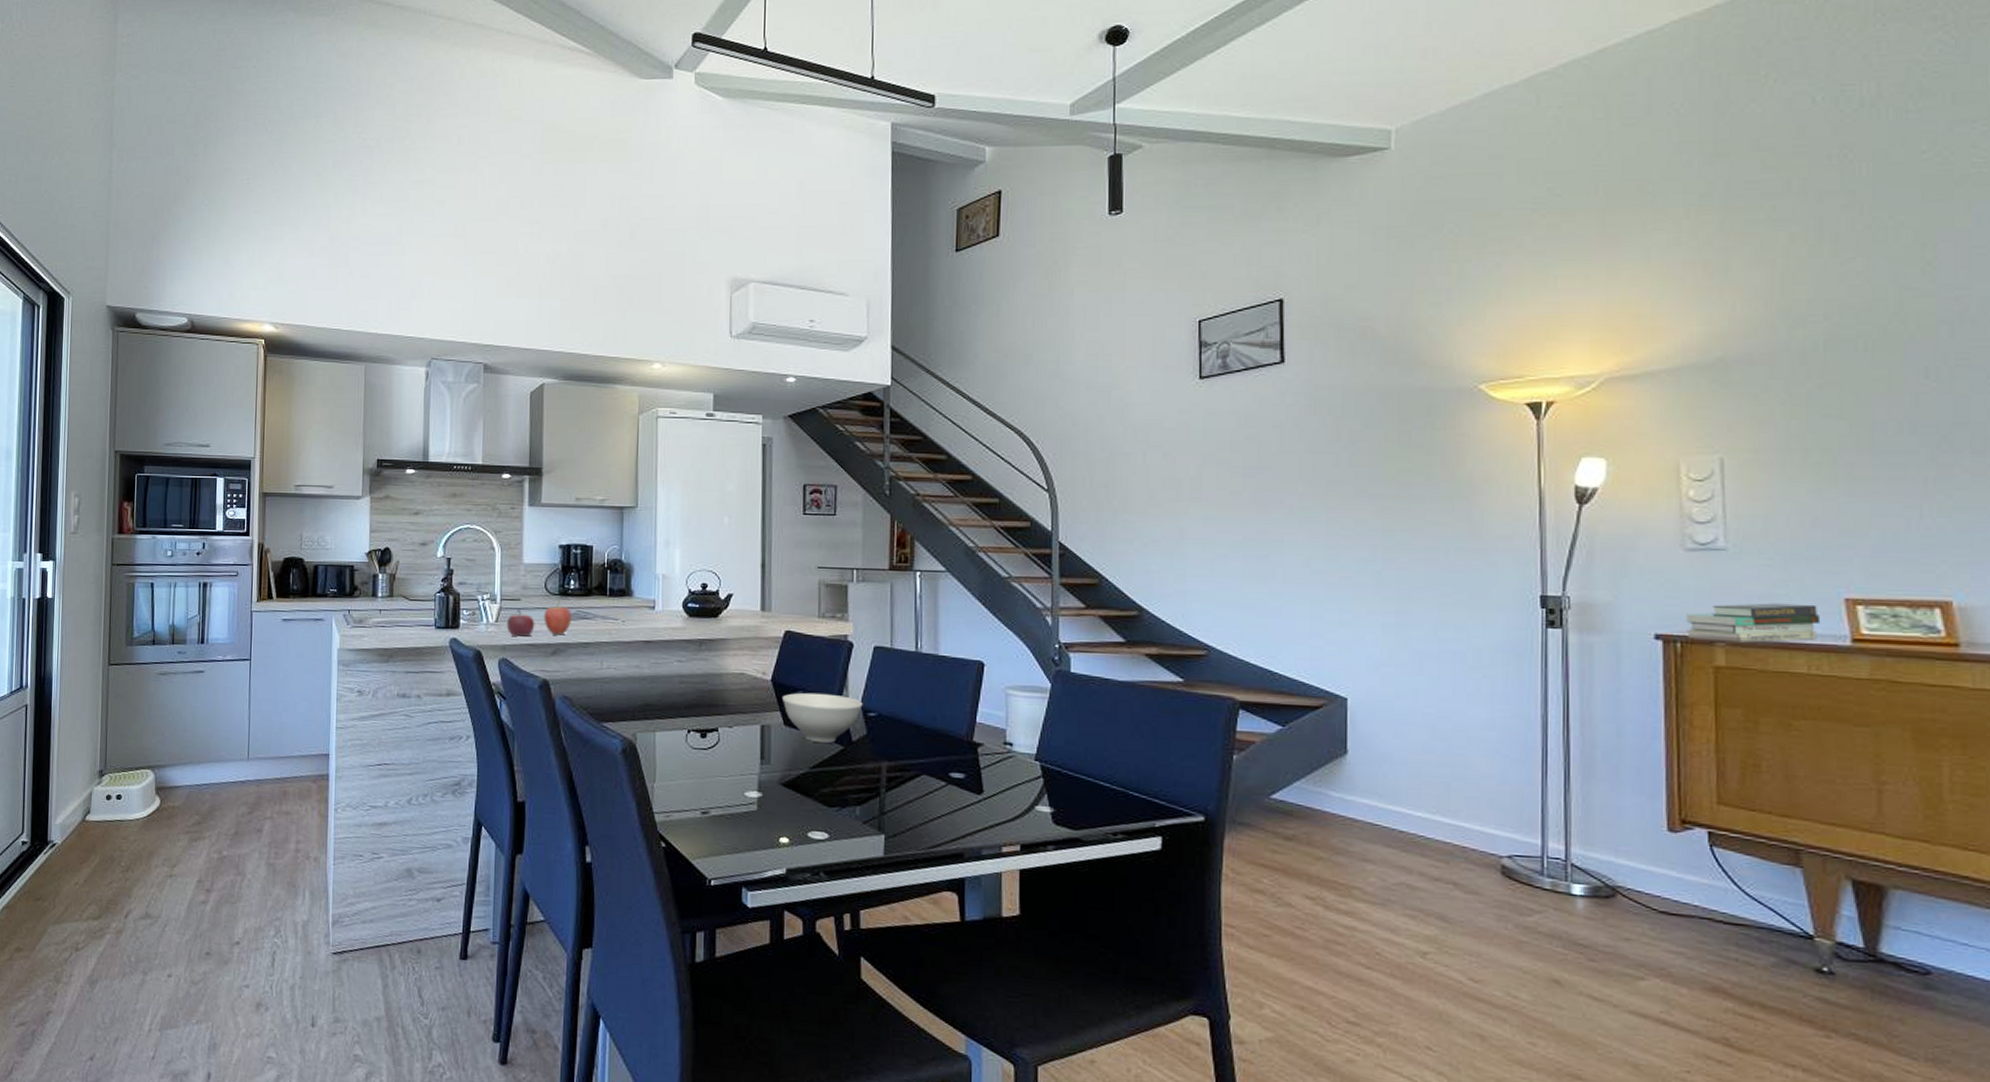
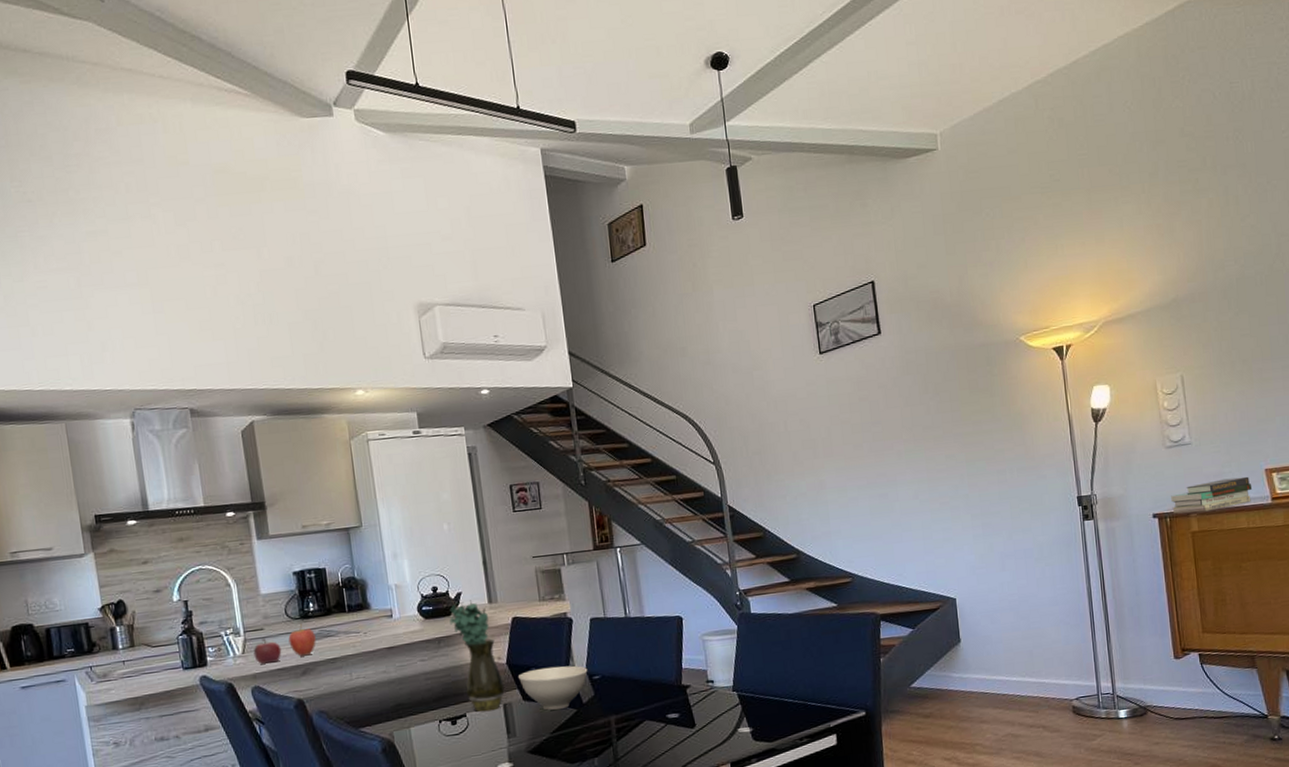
vase: none [715,600,765,731] -> present [449,599,505,712]

